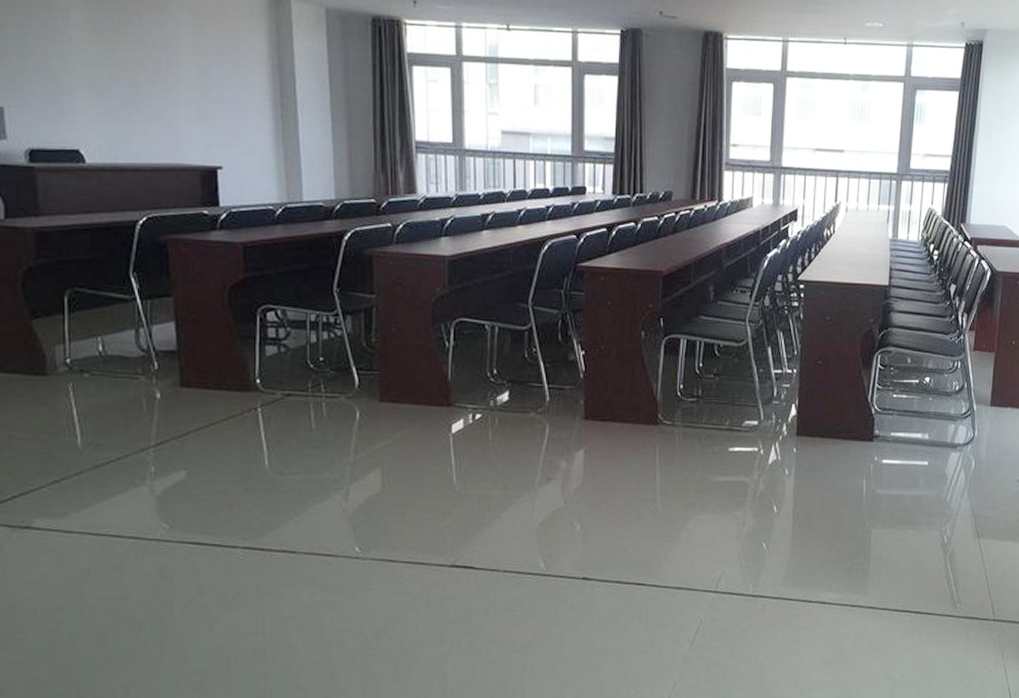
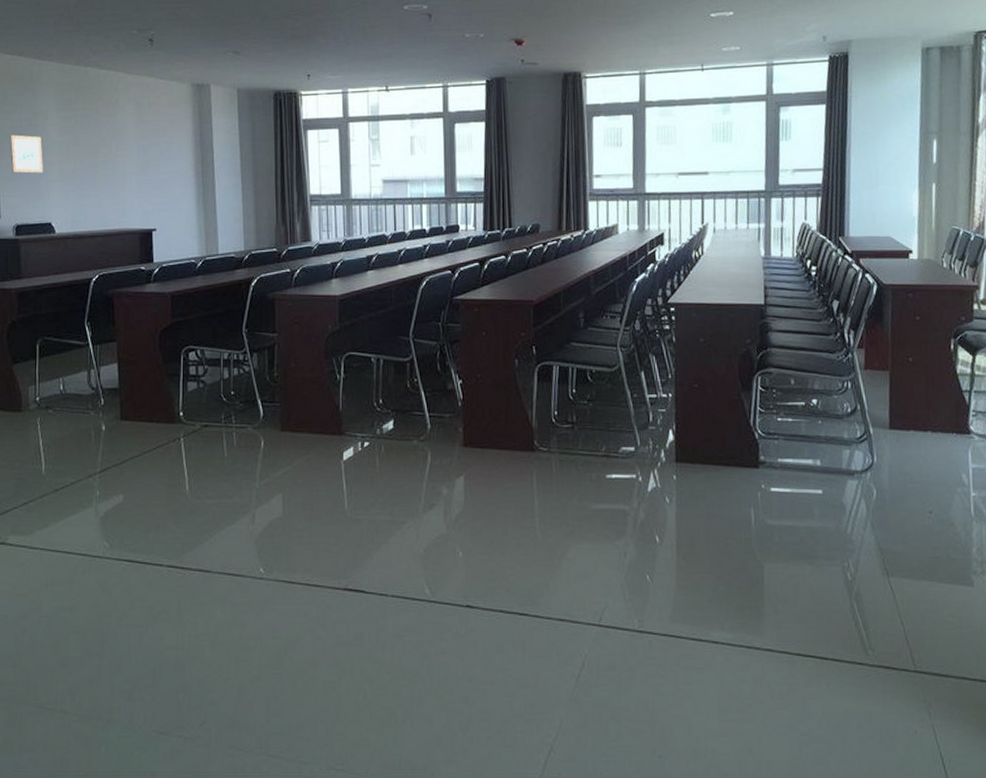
wall art: none [15,34,65,87] -> present [10,134,43,173]

